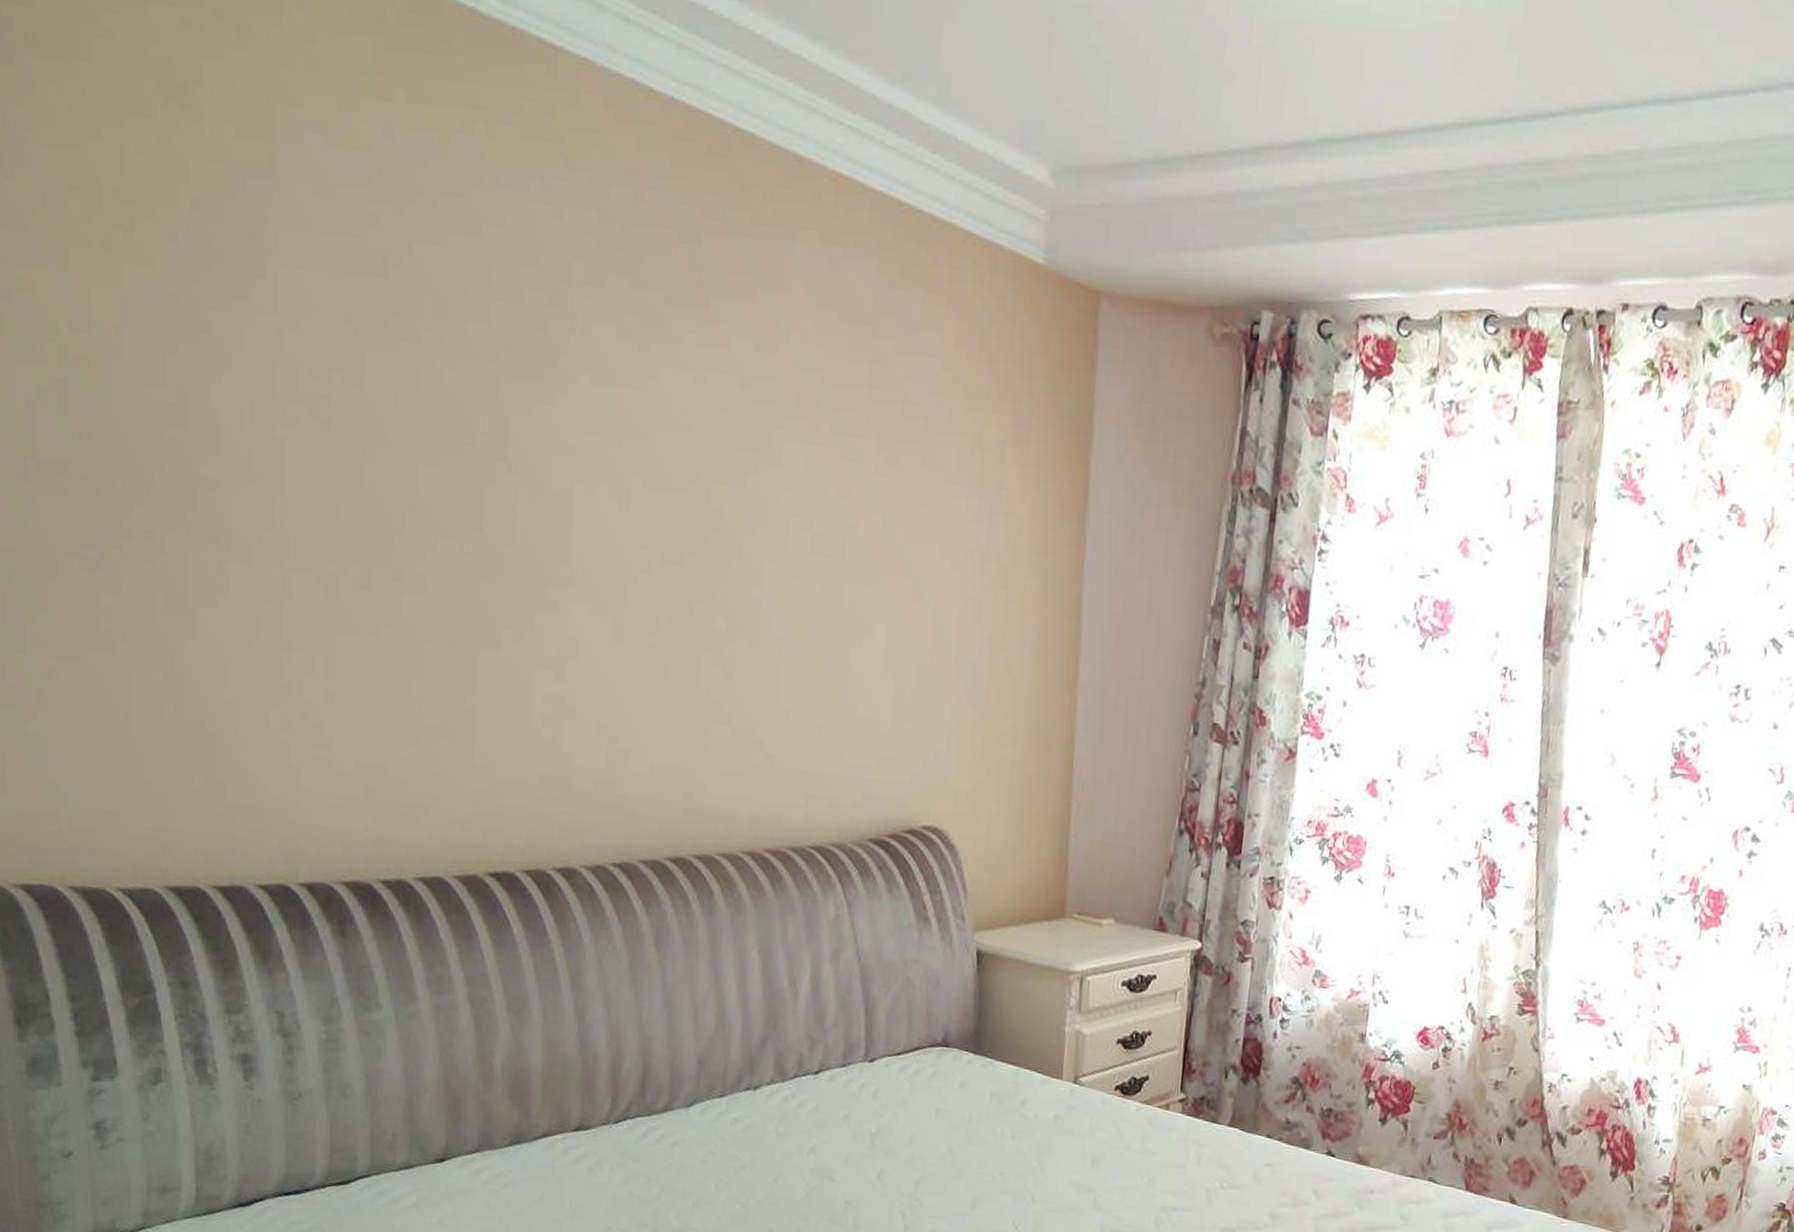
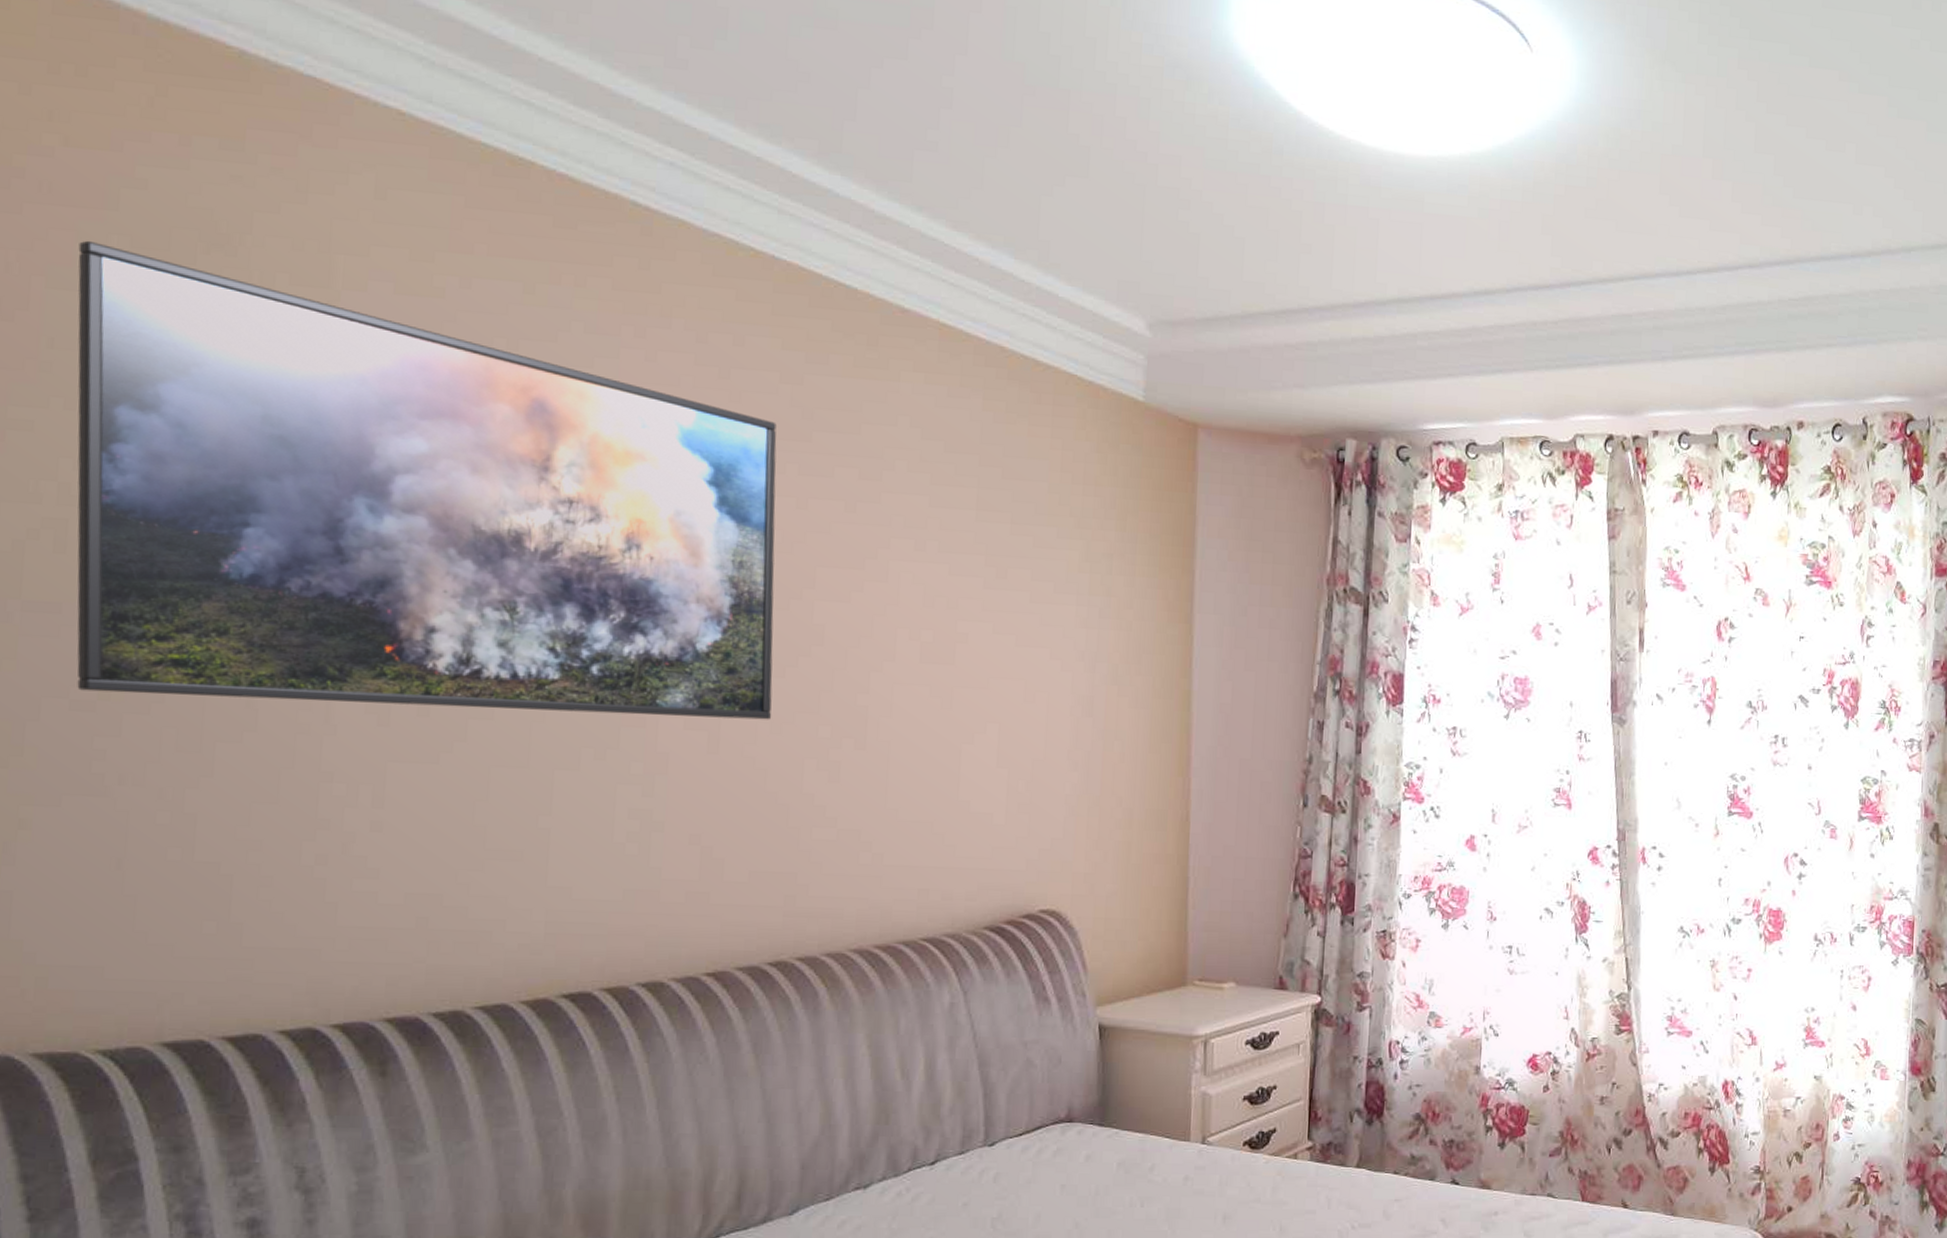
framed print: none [60,93,676,609] -> present [77,240,777,720]

